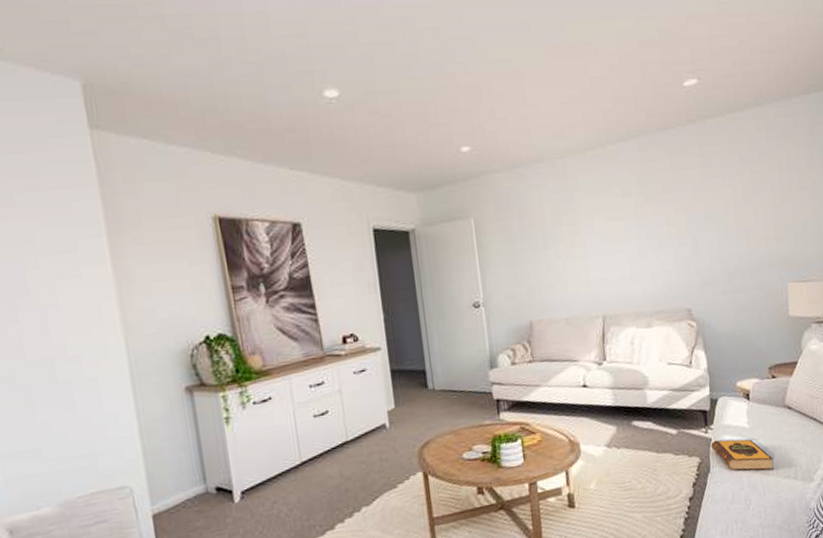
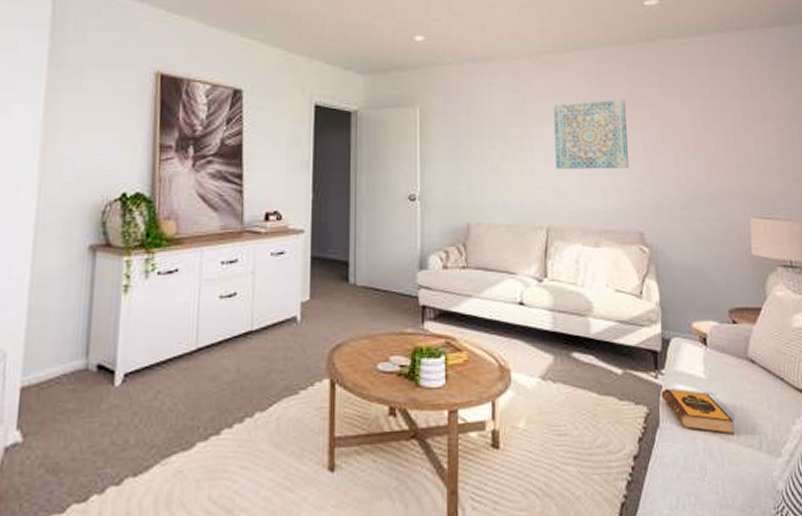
wall art: none [601,185,675,261] -> present [553,99,629,170]

